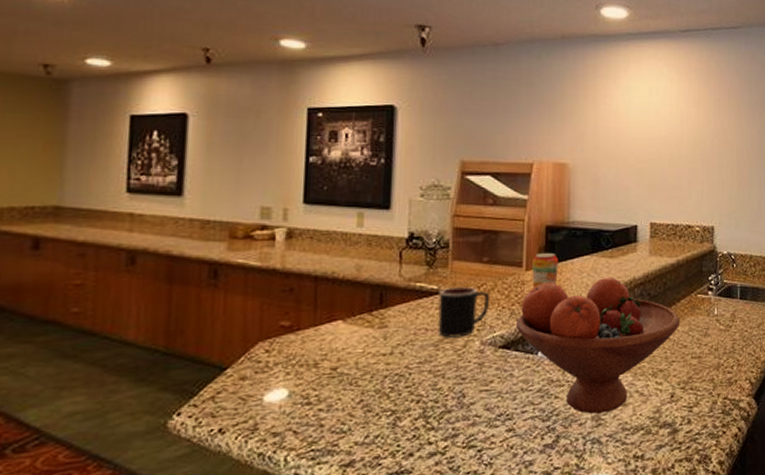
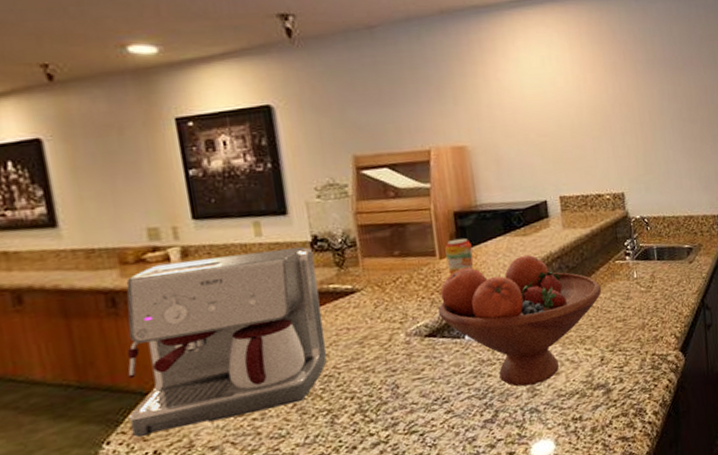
coffee maker: none [203,241,408,413] -> present [126,246,328,438]
mug: present [438,287,491,338] -> none [354,281,408,334]

